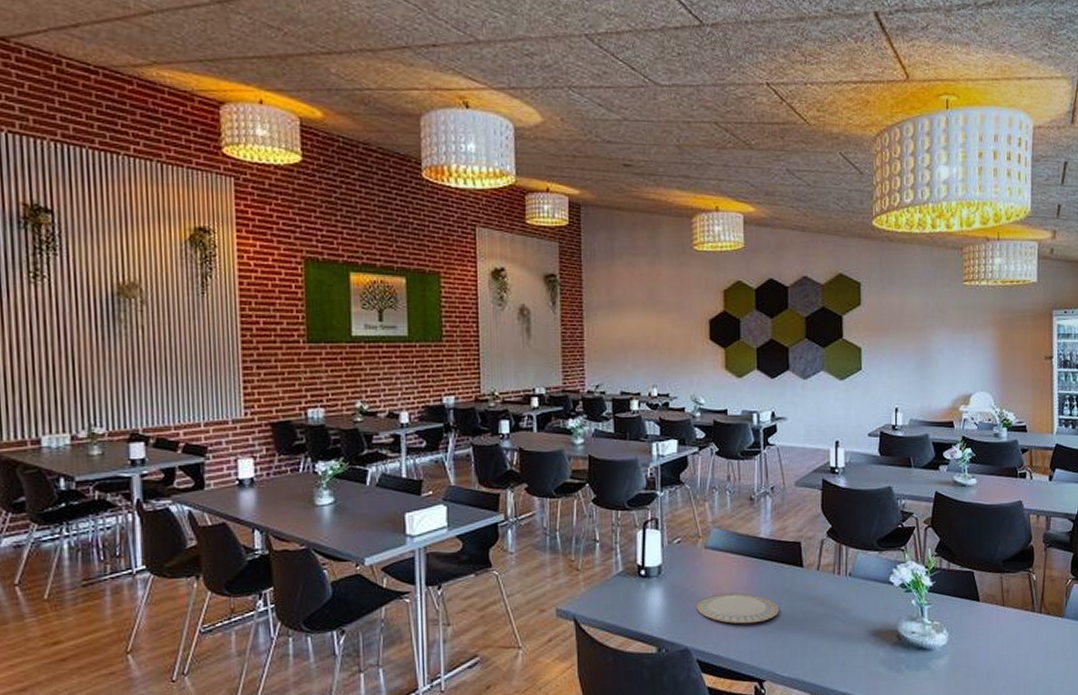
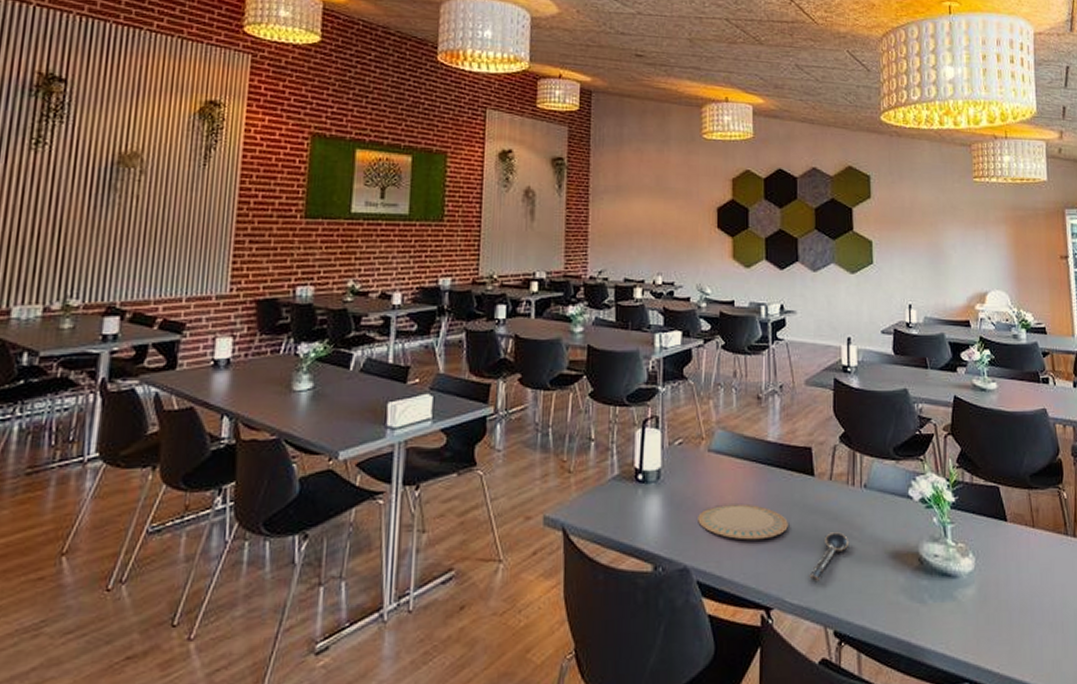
spoon: none [798,615,834,657] -> present [809,532,848,581]

